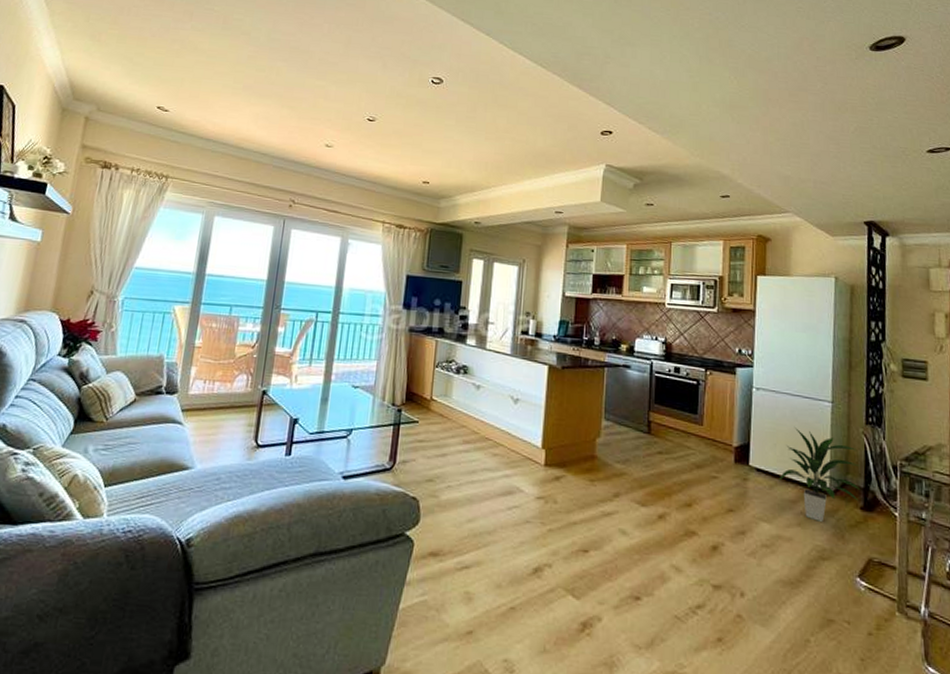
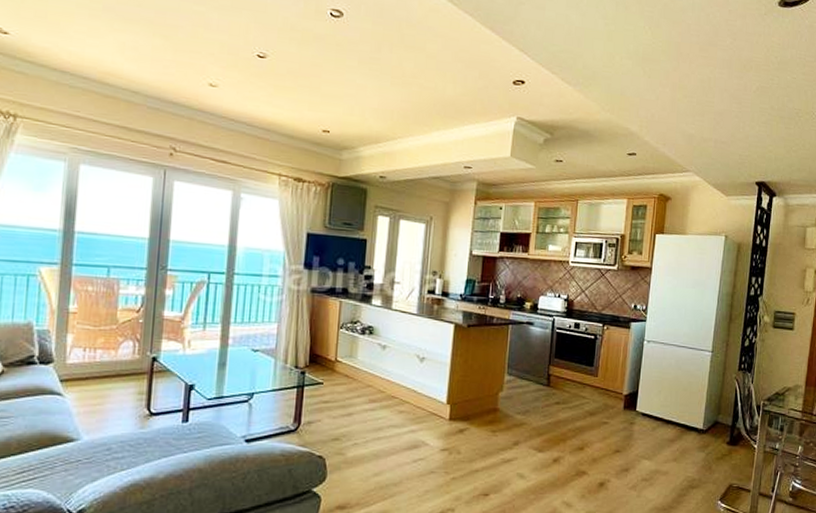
indoor plant: present [778,426,860,522] -> none [661,374,730,456]

